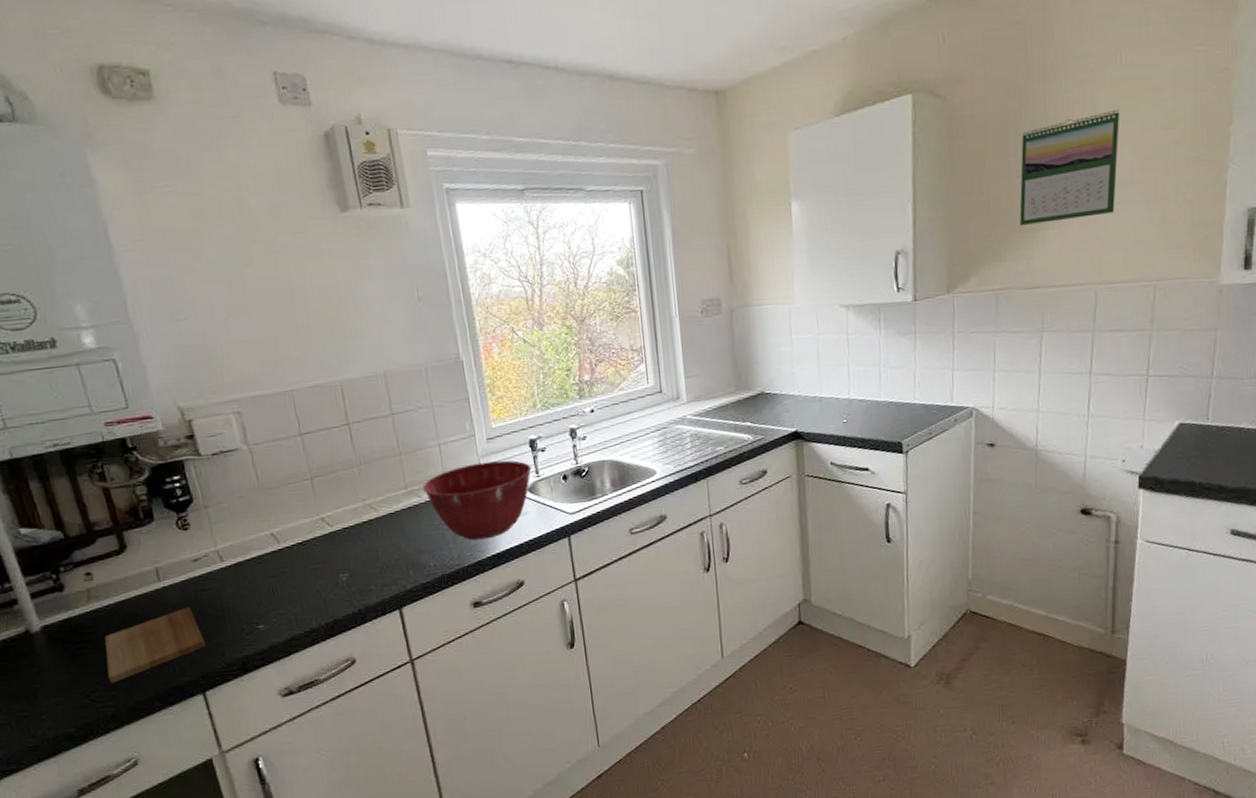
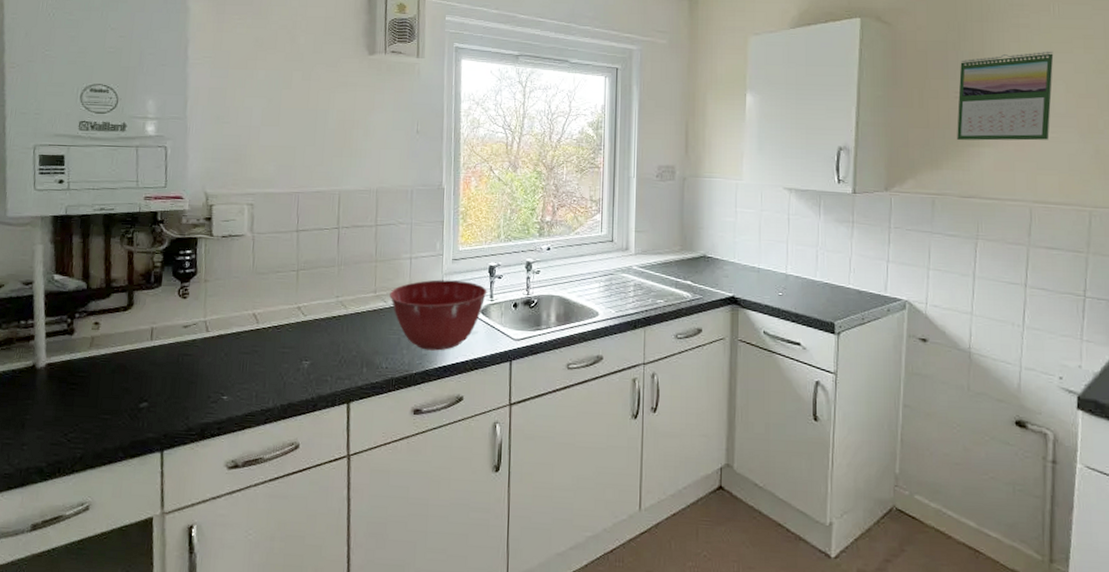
cutting board: present [104,607,206,684] -> none [87,368,175,427]

